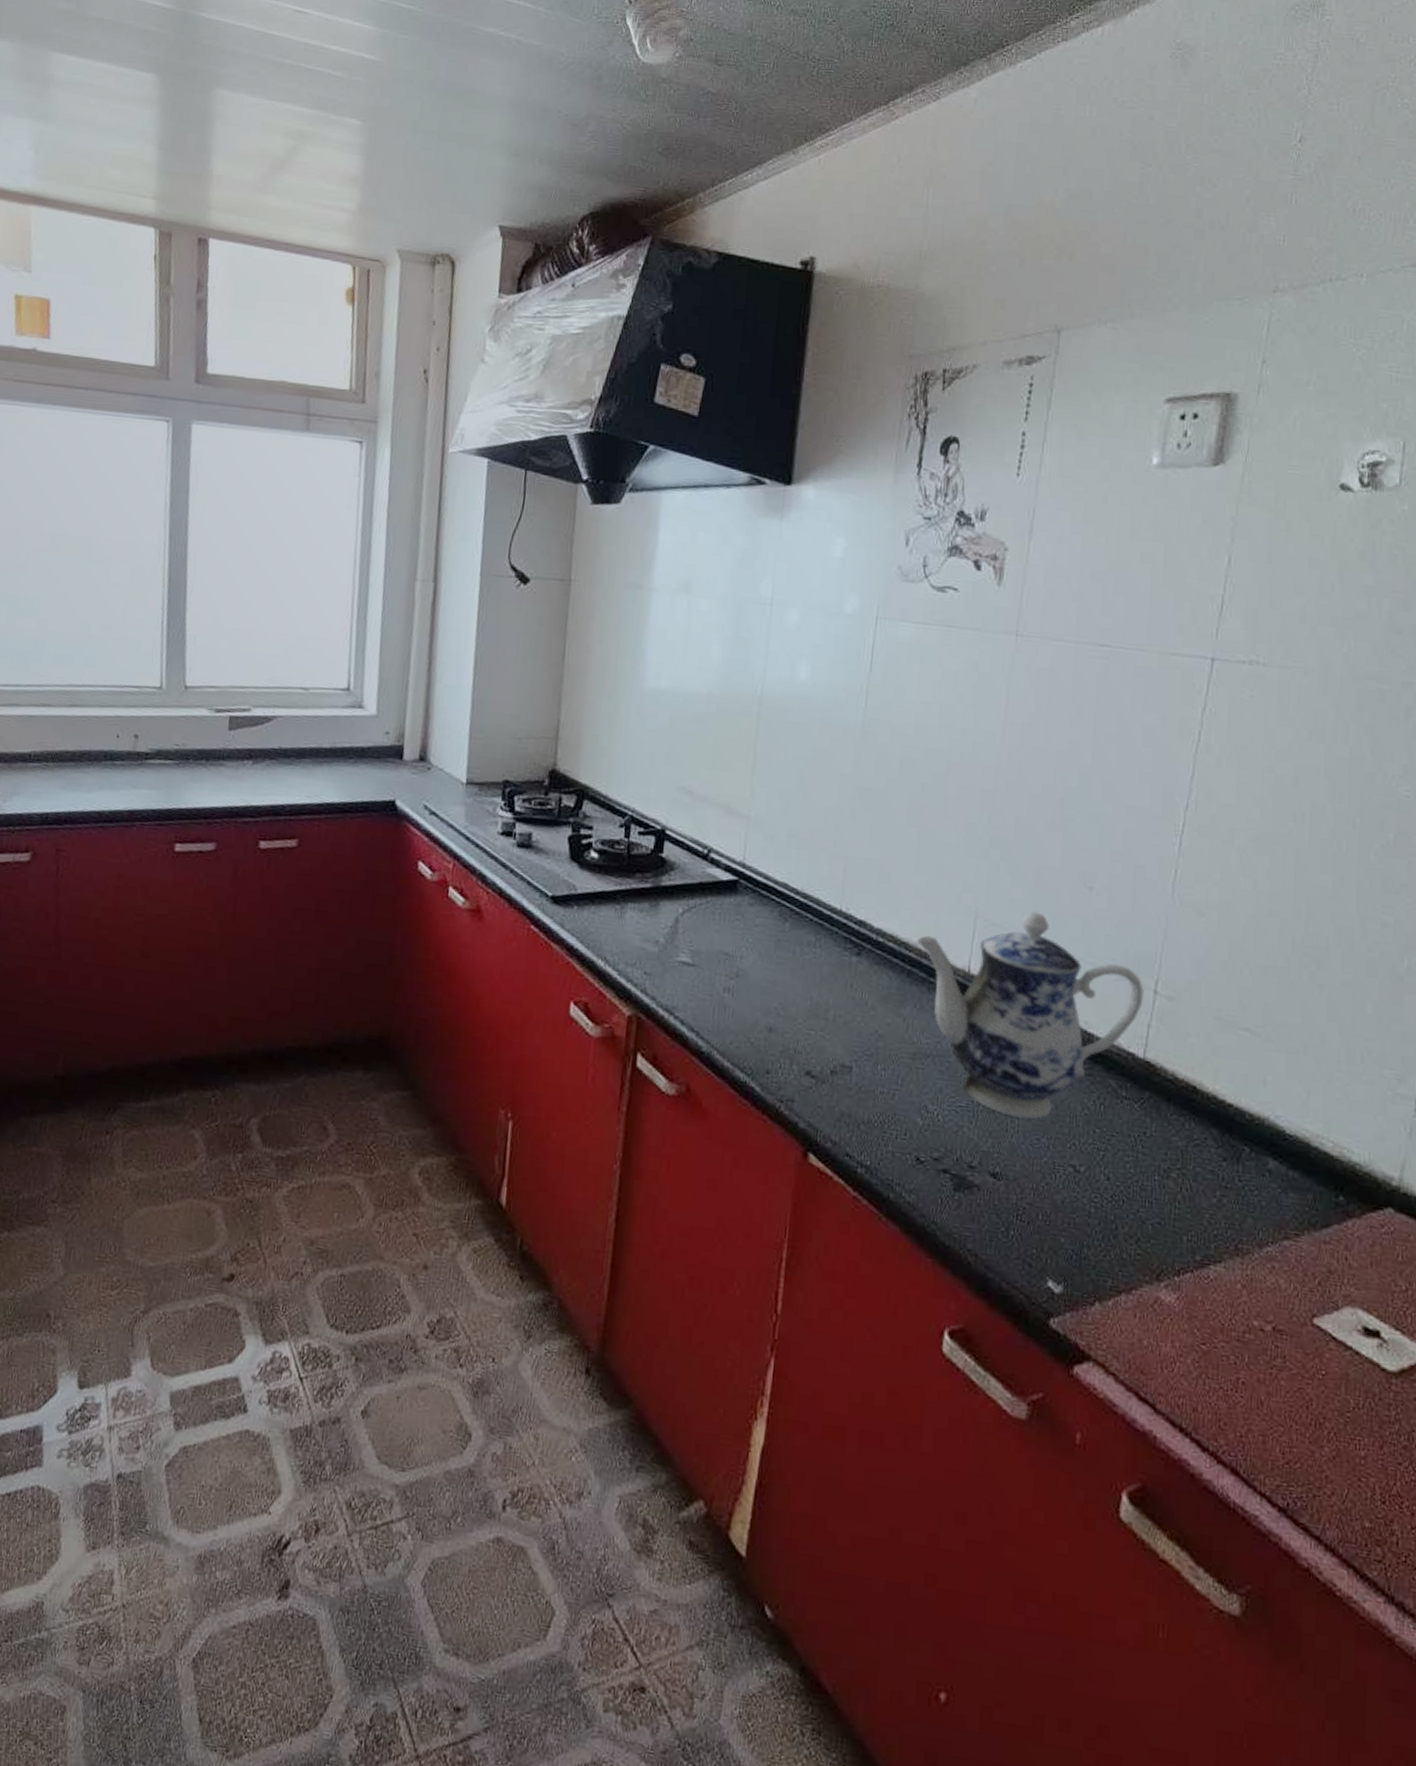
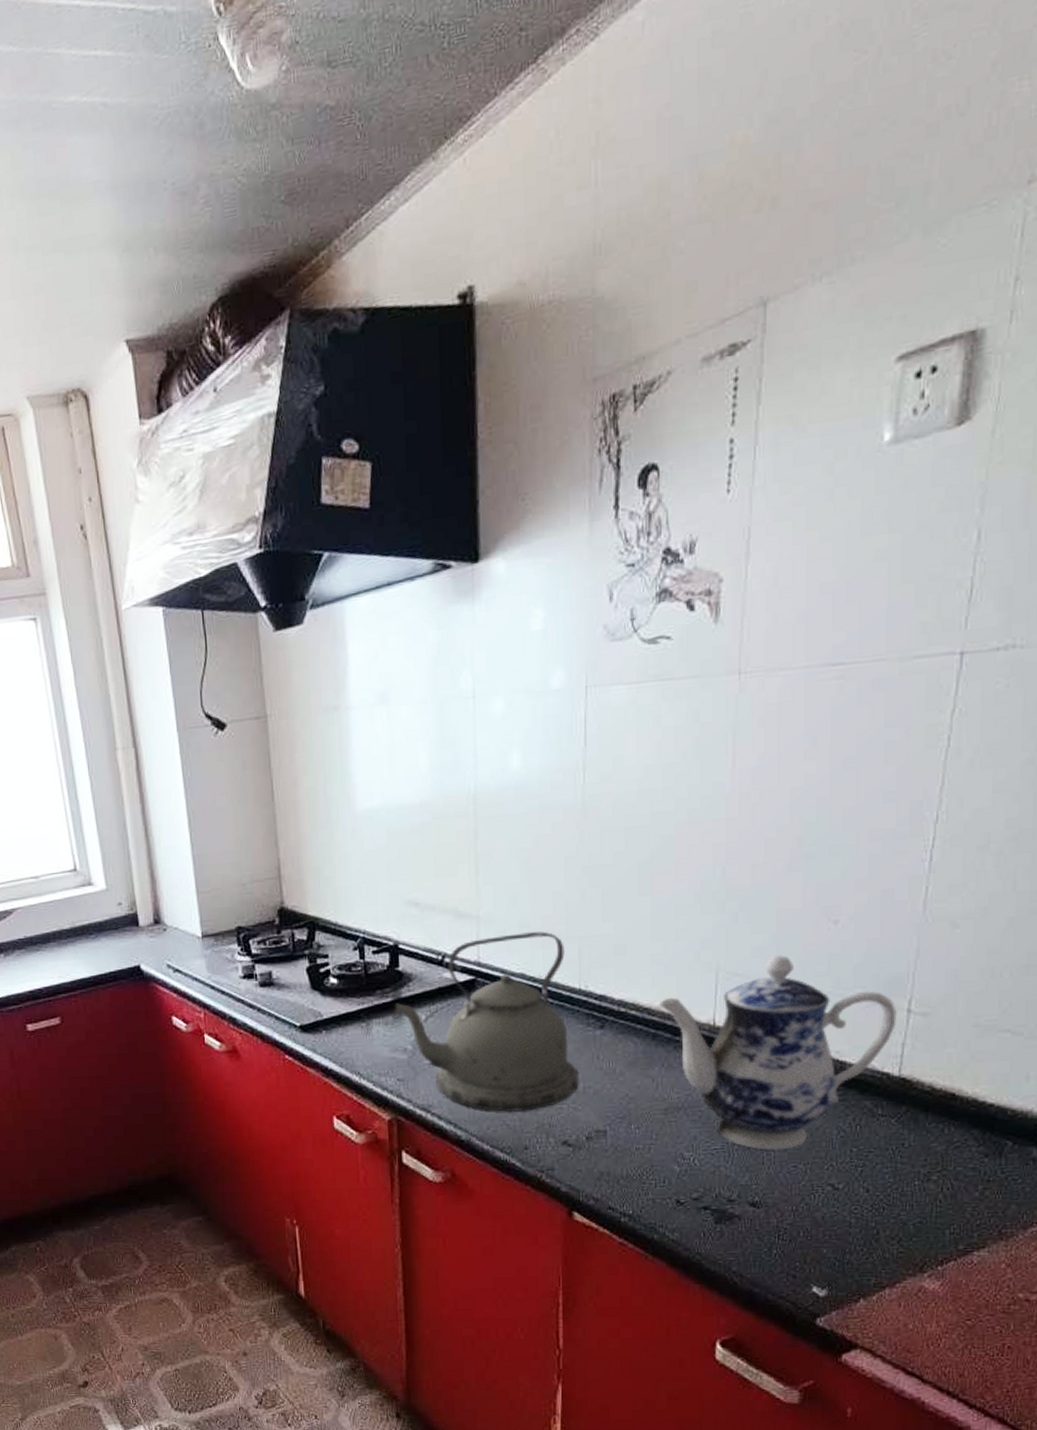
kettle: none [650,839,831,1032] -> present [392,931,579,1113]

